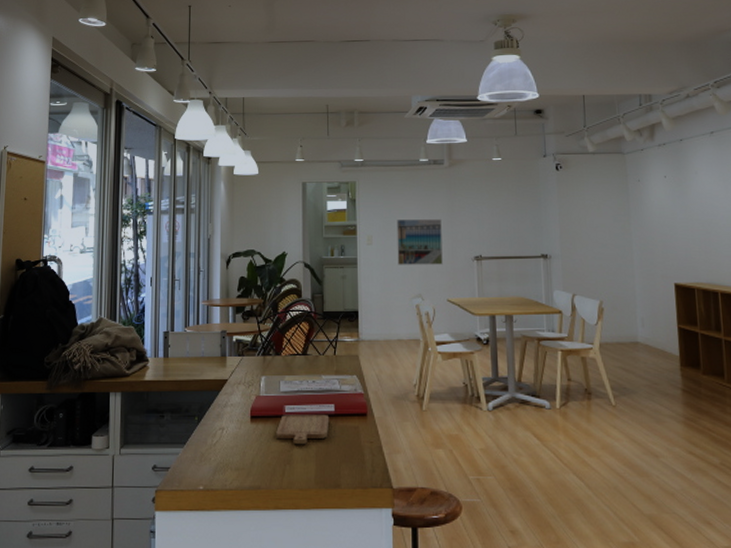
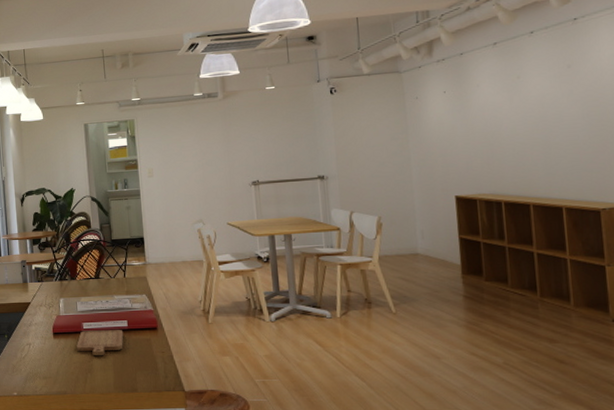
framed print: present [397,219,443,265] -> none [175,149,221,194]

